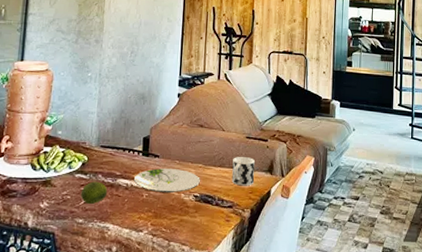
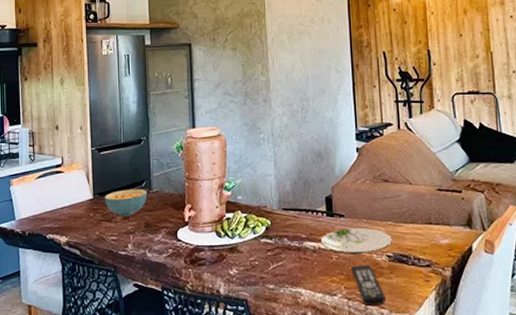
fruit: present [80,181,108,205] -> none [268,245,296,270]
remote control: none [159,203,188,243] -> present [350,265,386,307]
cup: present [231,156,255,186] -> none [425,210,452,243]

